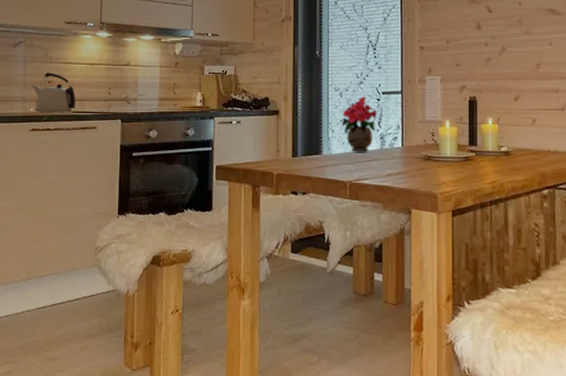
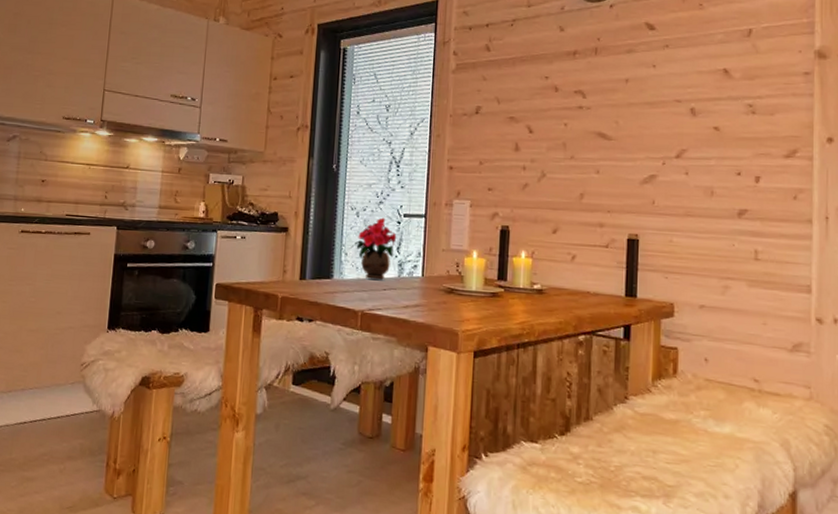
kettle: present [31,72,76,114] -> none [23,171,70,216]

